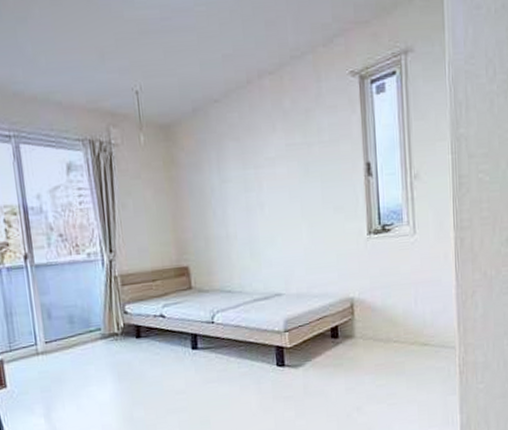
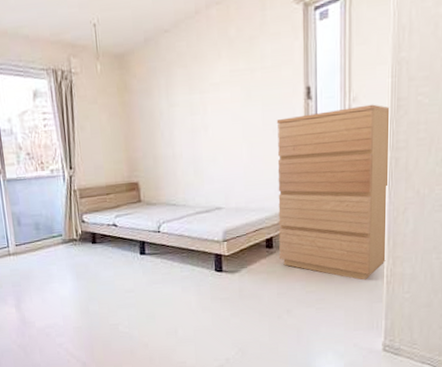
dresser: none [336,181,457,371] -> present [276,104,389,280]

